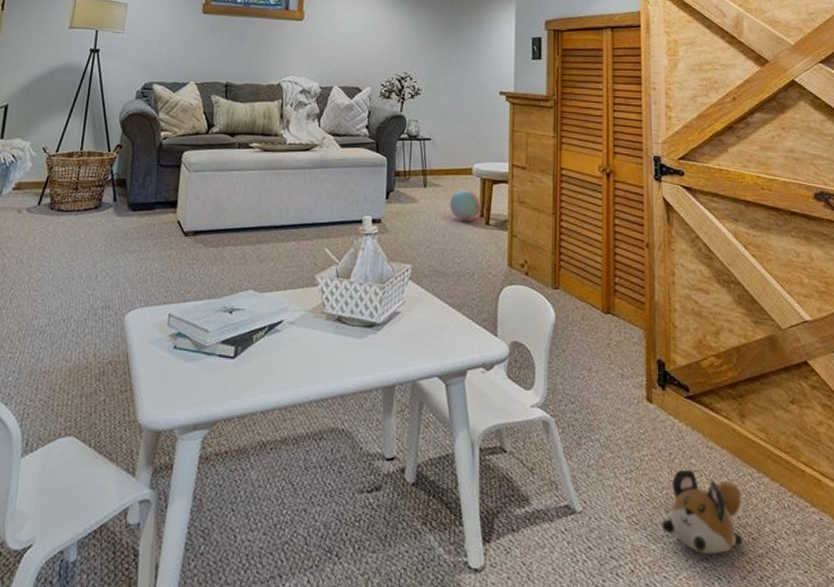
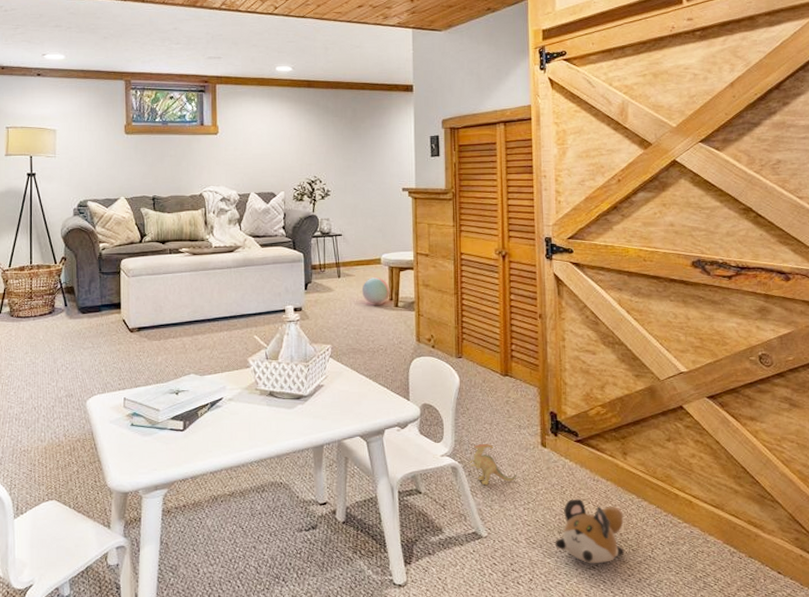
toy dinosaur: none [563,395,618,447] -> present [469,444,517,486]

